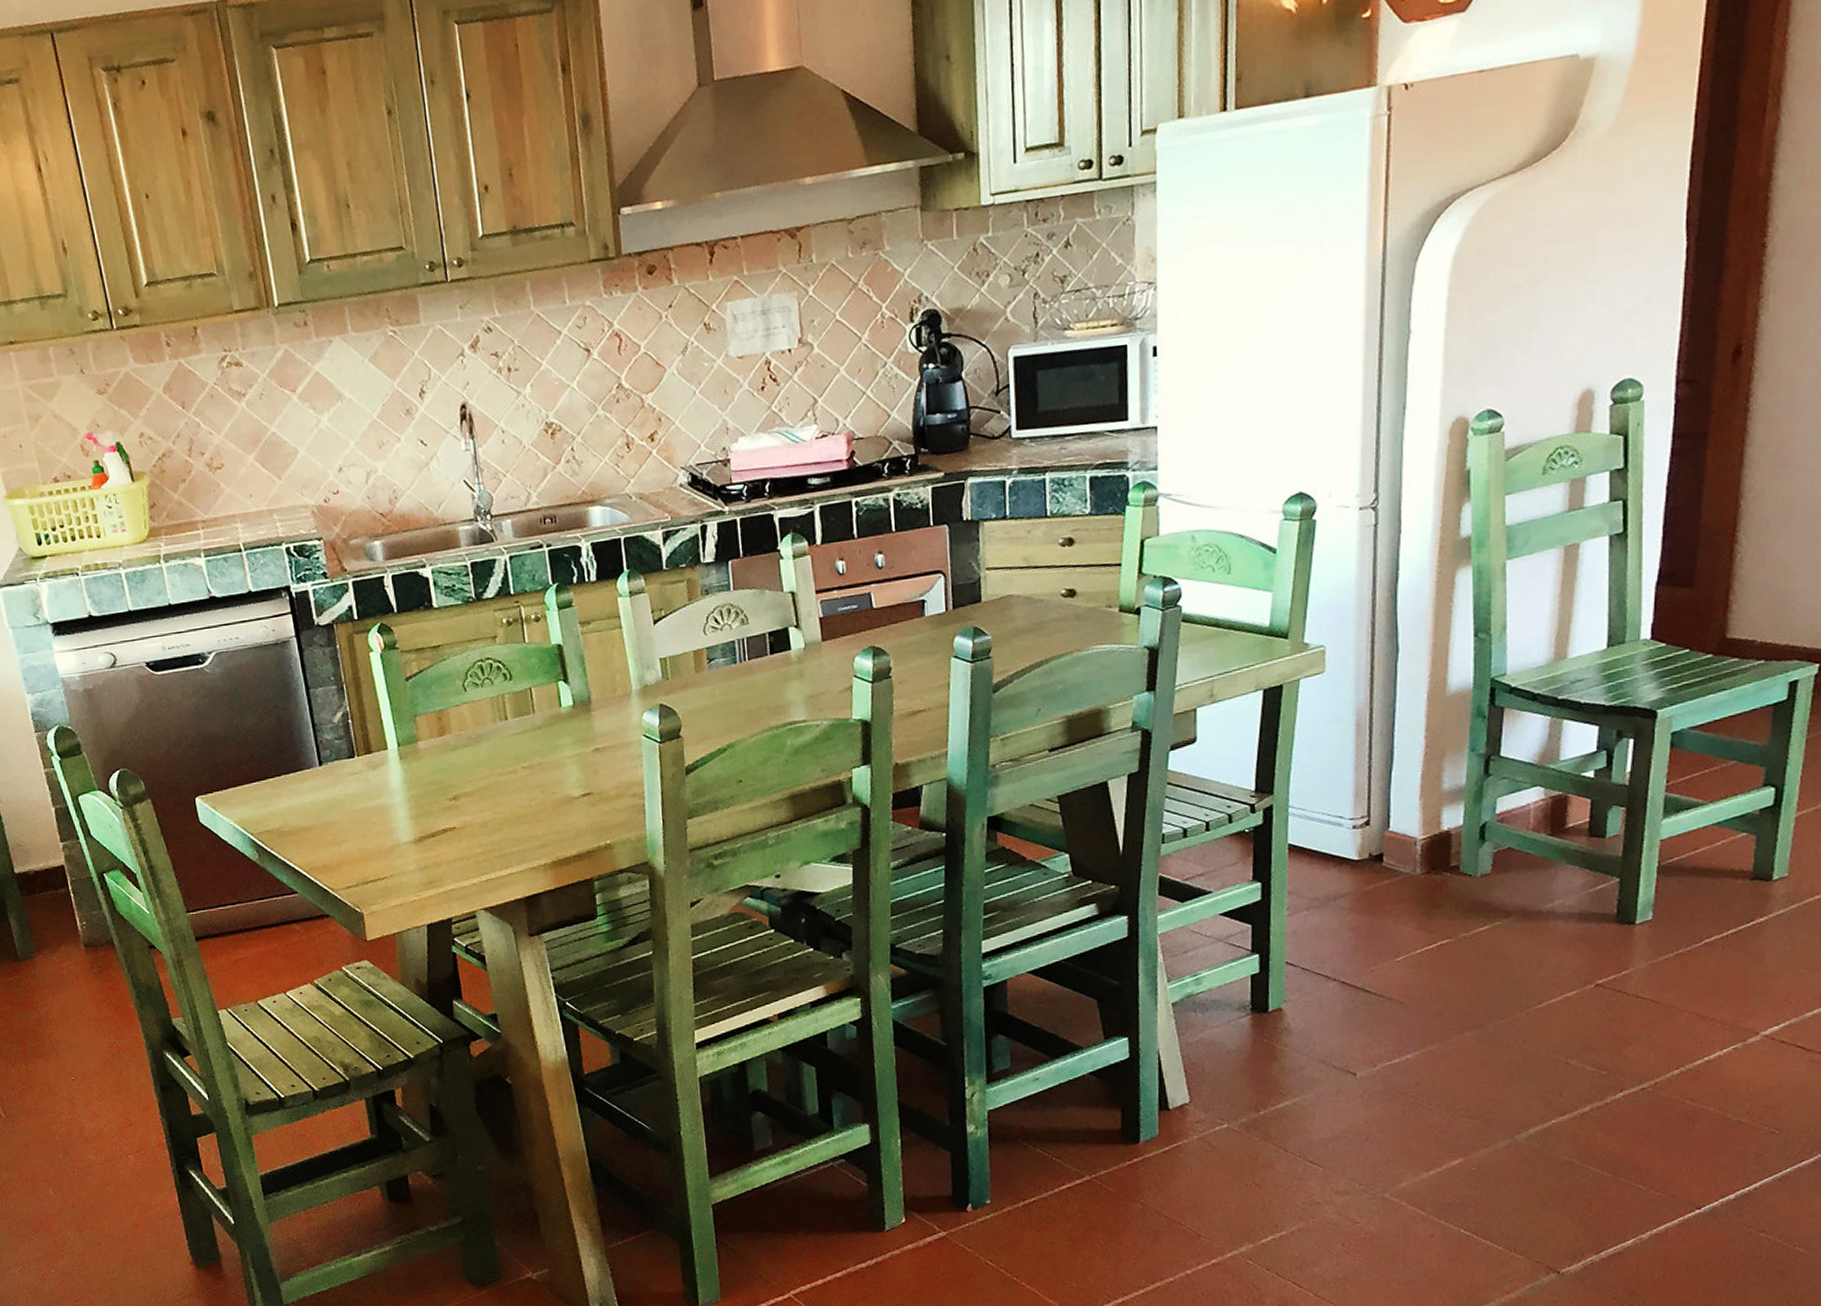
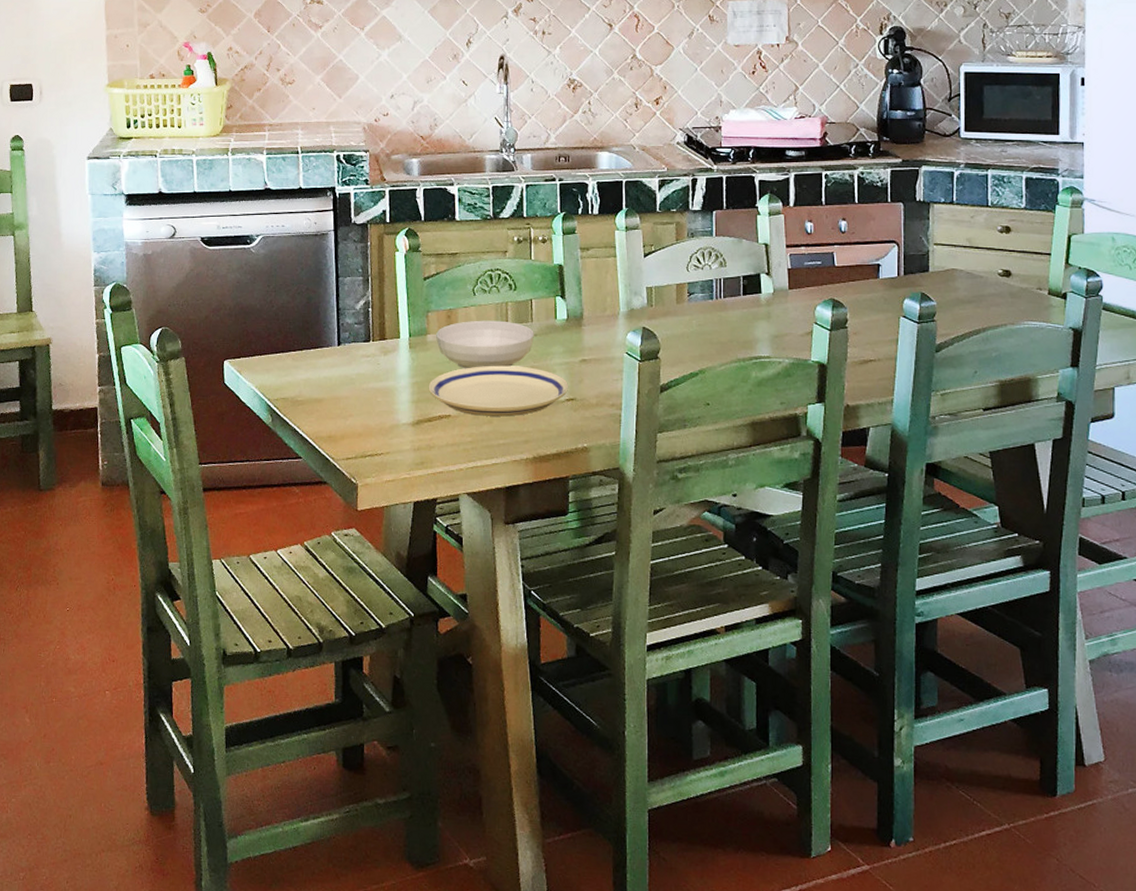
plate: none [426,764,583,824] -> present [428,365,568,417]
bowl: none [428,716,539,775] -> present [436,320,534,369]

